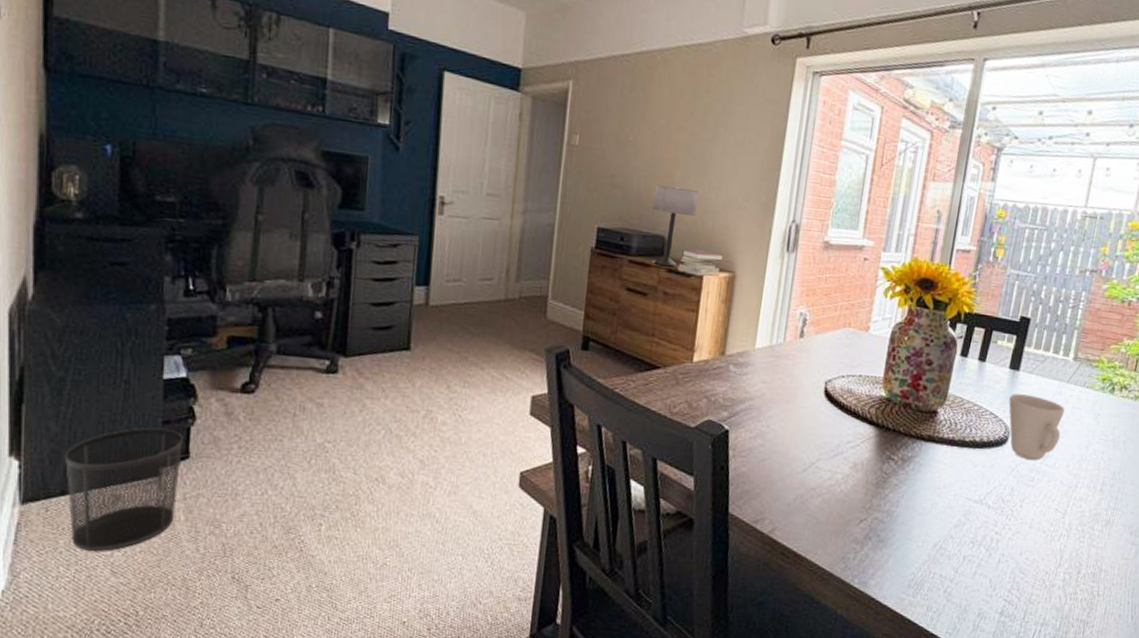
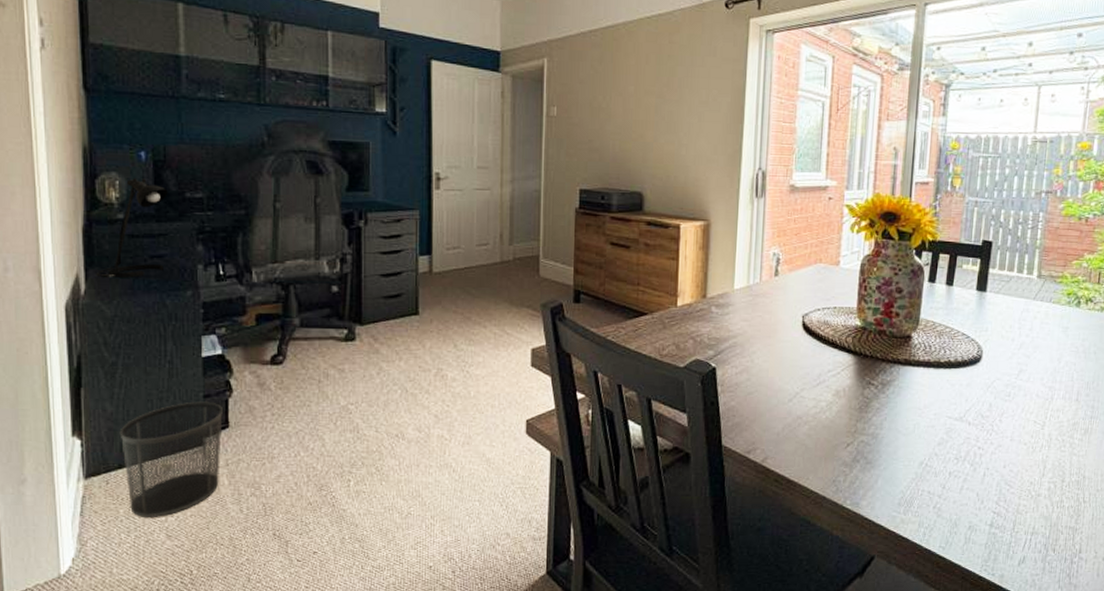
desk lamp: none [46,174,135,286] -> present [96,178,168,278]
table lamp: present [652,184,699,268] -> none [628,145,669,220]
books: present [677,249,723,277] -> none [656,202,696,227]
mug: present [1008,393,1065,461] -> none [979,314,1034,377]

